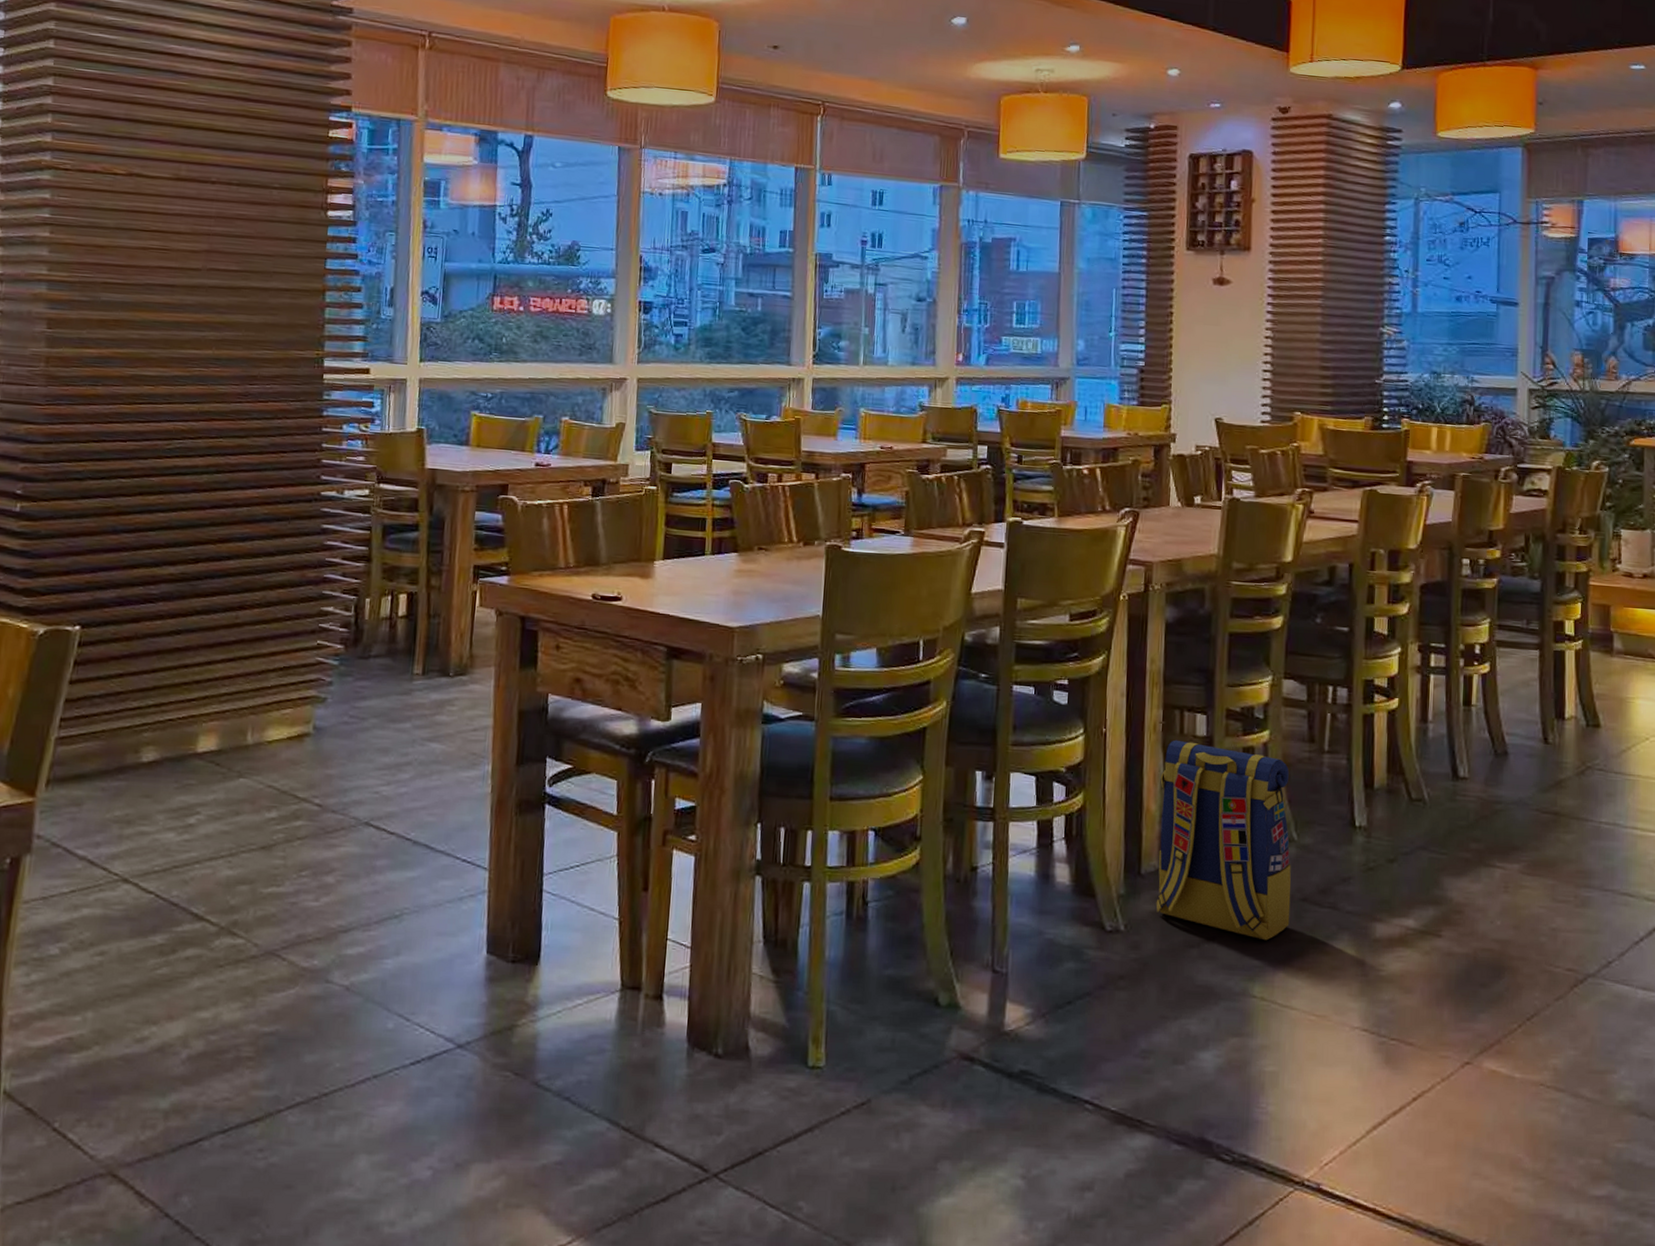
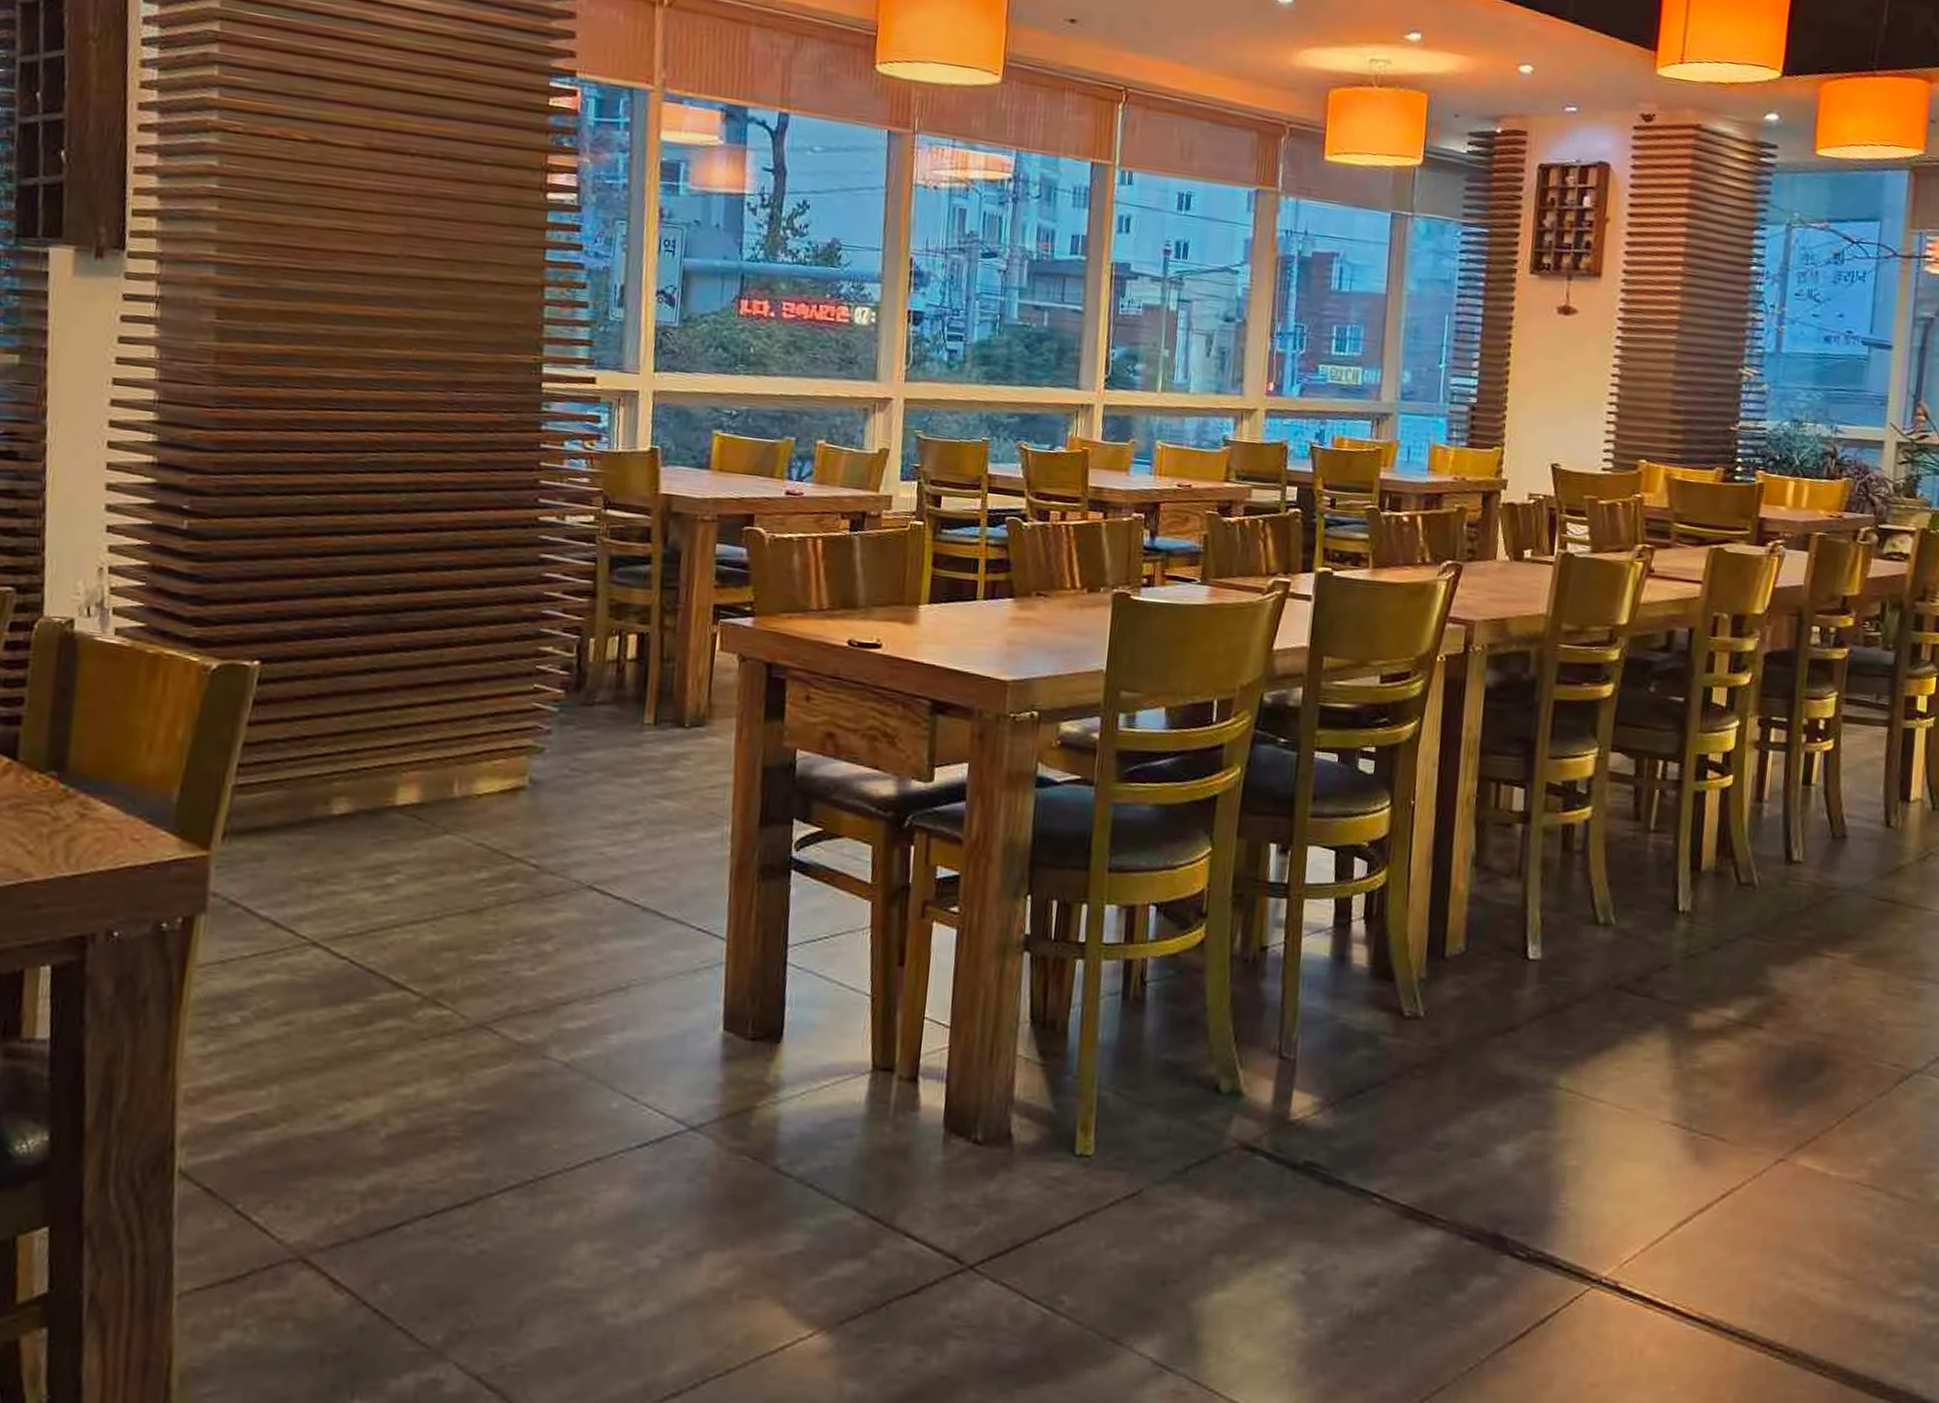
backpack: present [1156,739,1292,941] -> none [1459,814,1611,1030]

